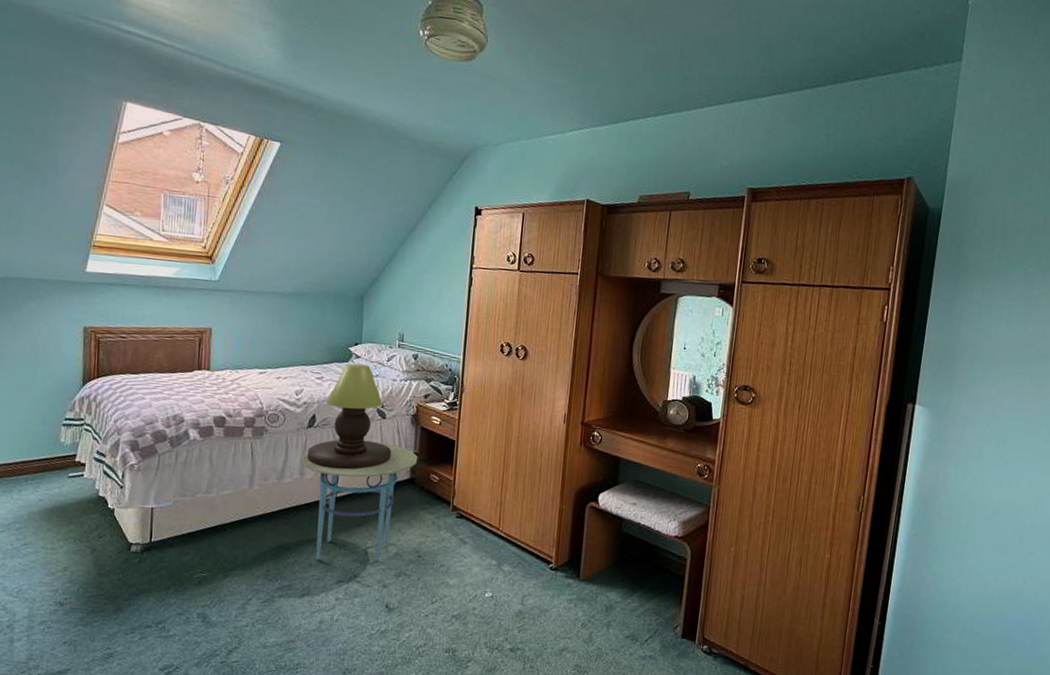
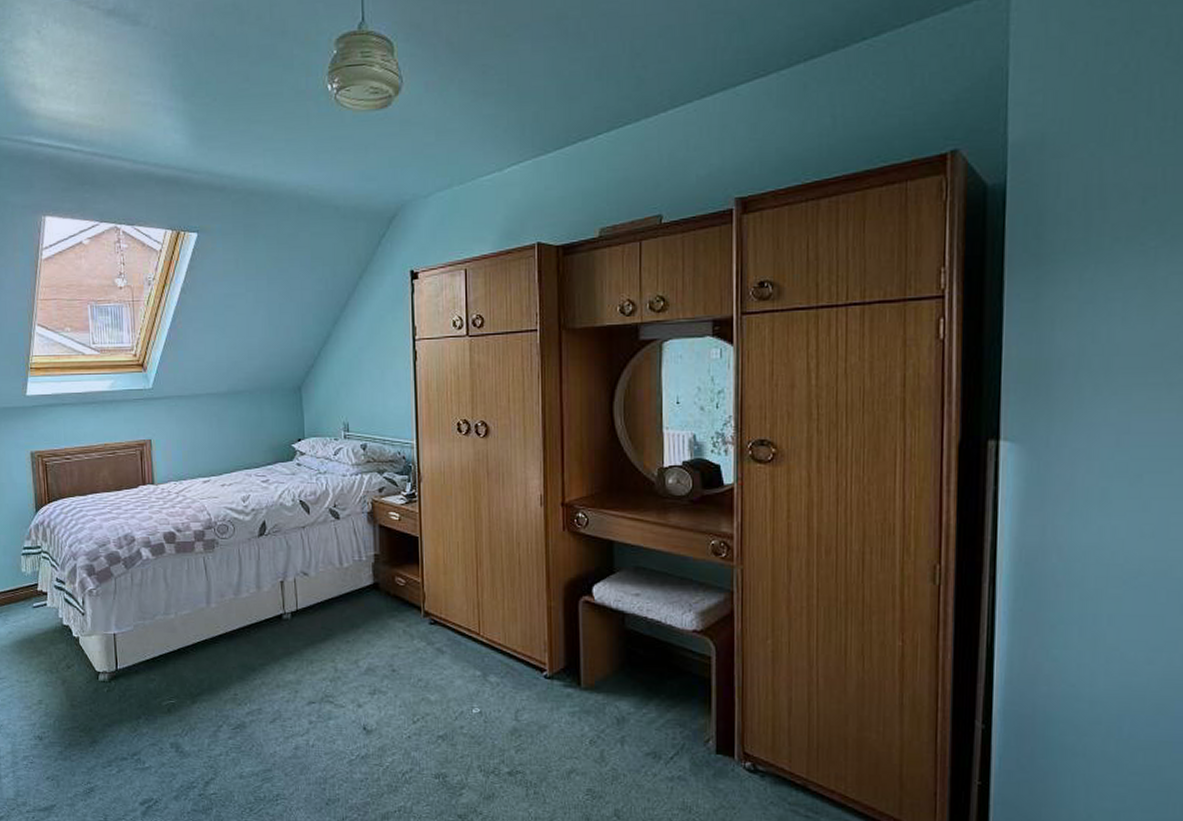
side table: present [300,443,418,562] -> none [255,546,380,680]
table lamp: present [307,363,392,470] -> none [261,461,351,579]

